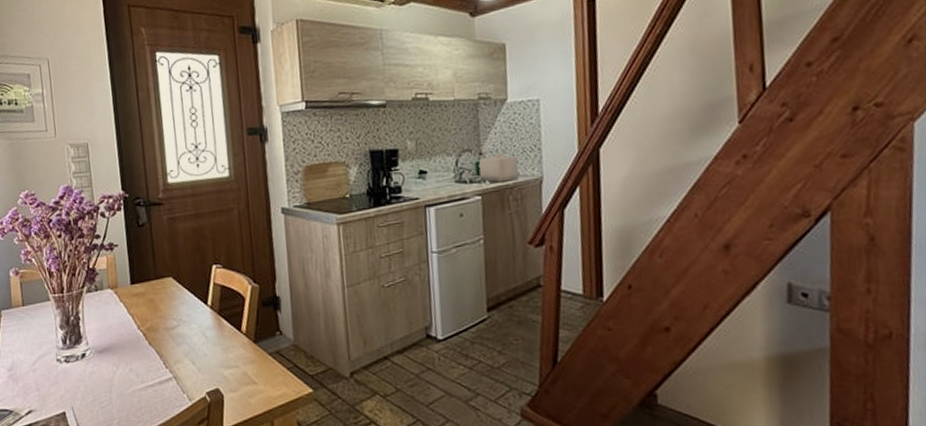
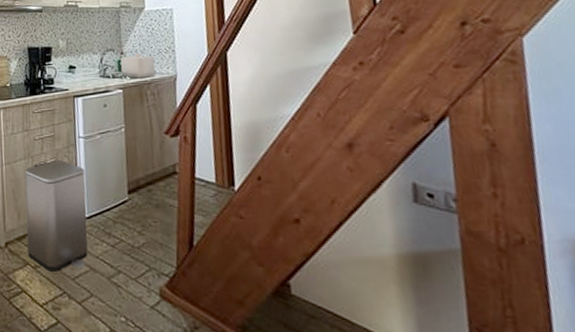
pedal bin: none [370,279,443,400] -> present [24,161,88,272]

